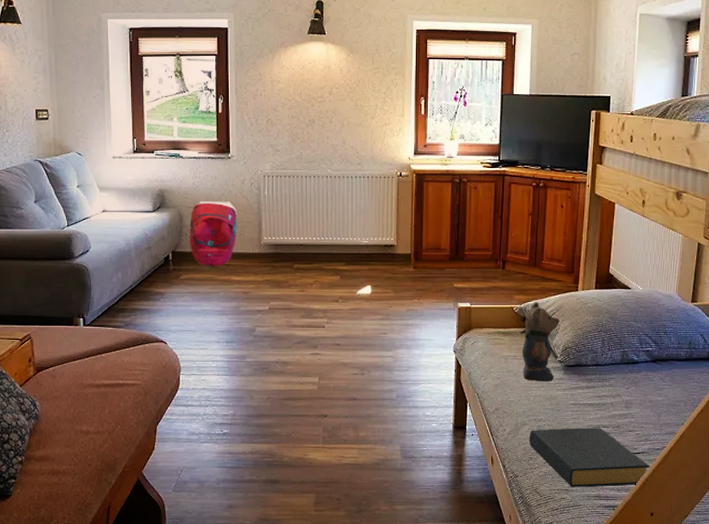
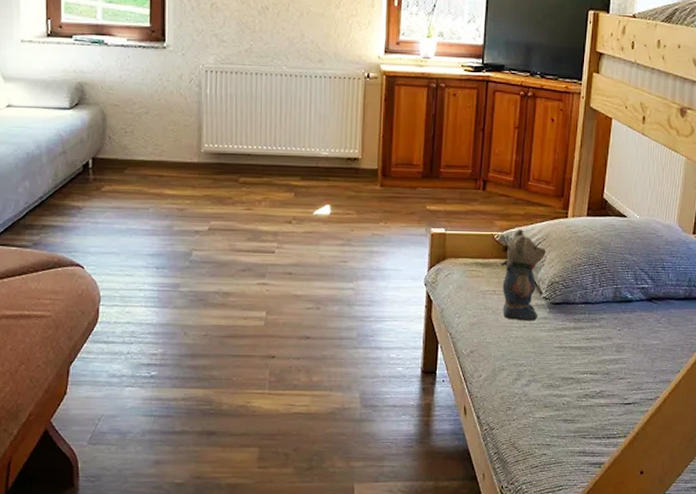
backpack: present [190,201,237,268] -> none [114,98,173,178]
hardback book: present [529,428,651,487] -> none [507,374,642,442]

